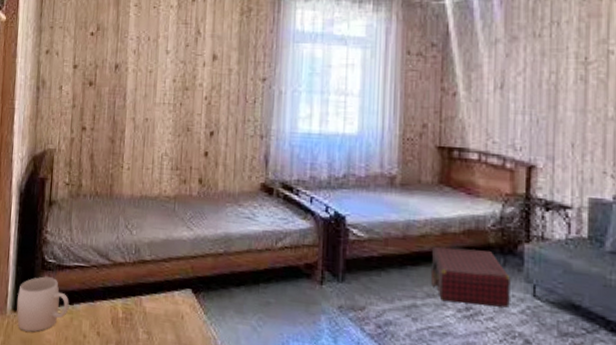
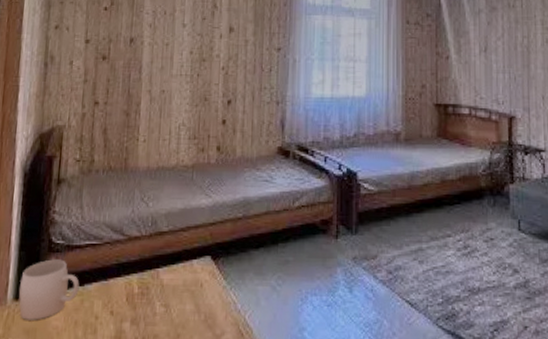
suitcase: present [430,246,510,308] -> none [433,193,500,243]

